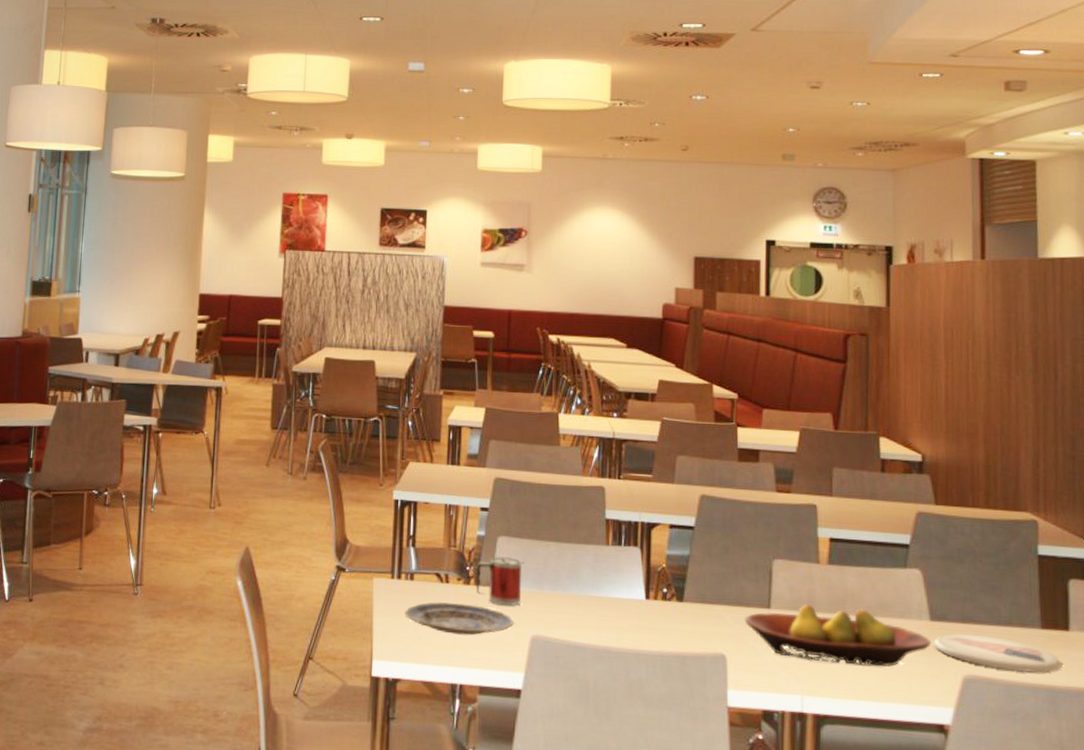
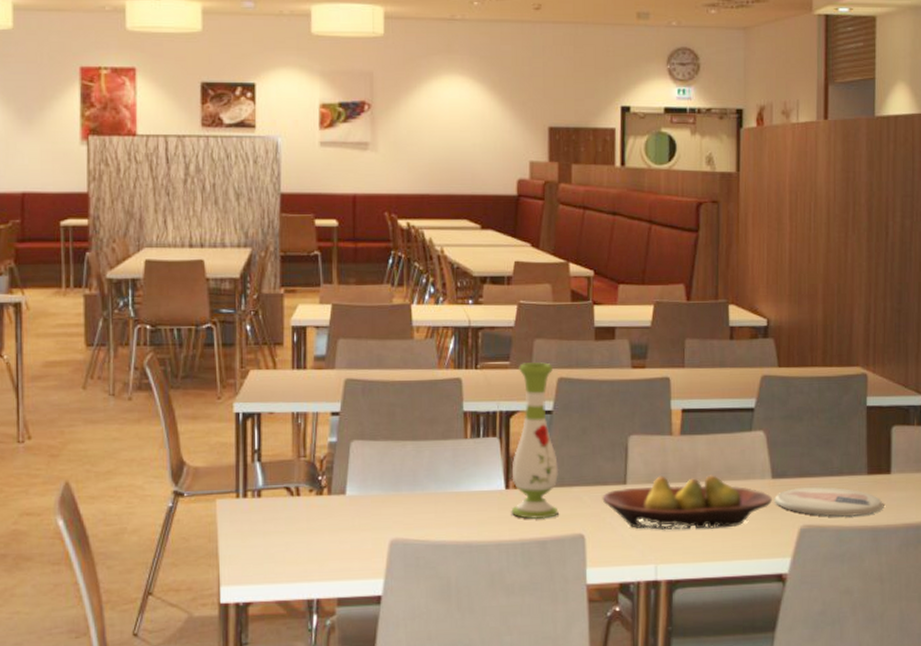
plate: present [405,602,514,636] -> none [253,515,371,549]
mug: present [475,557,525,607] -> none [328,462,381,513]
vase: none [651,477,700,634] -> present [511,361,559,519]

